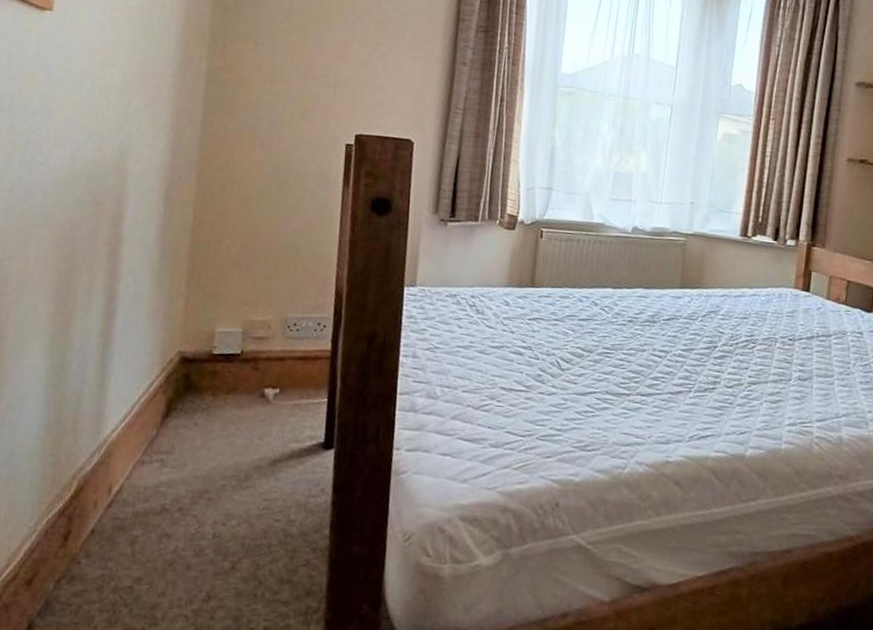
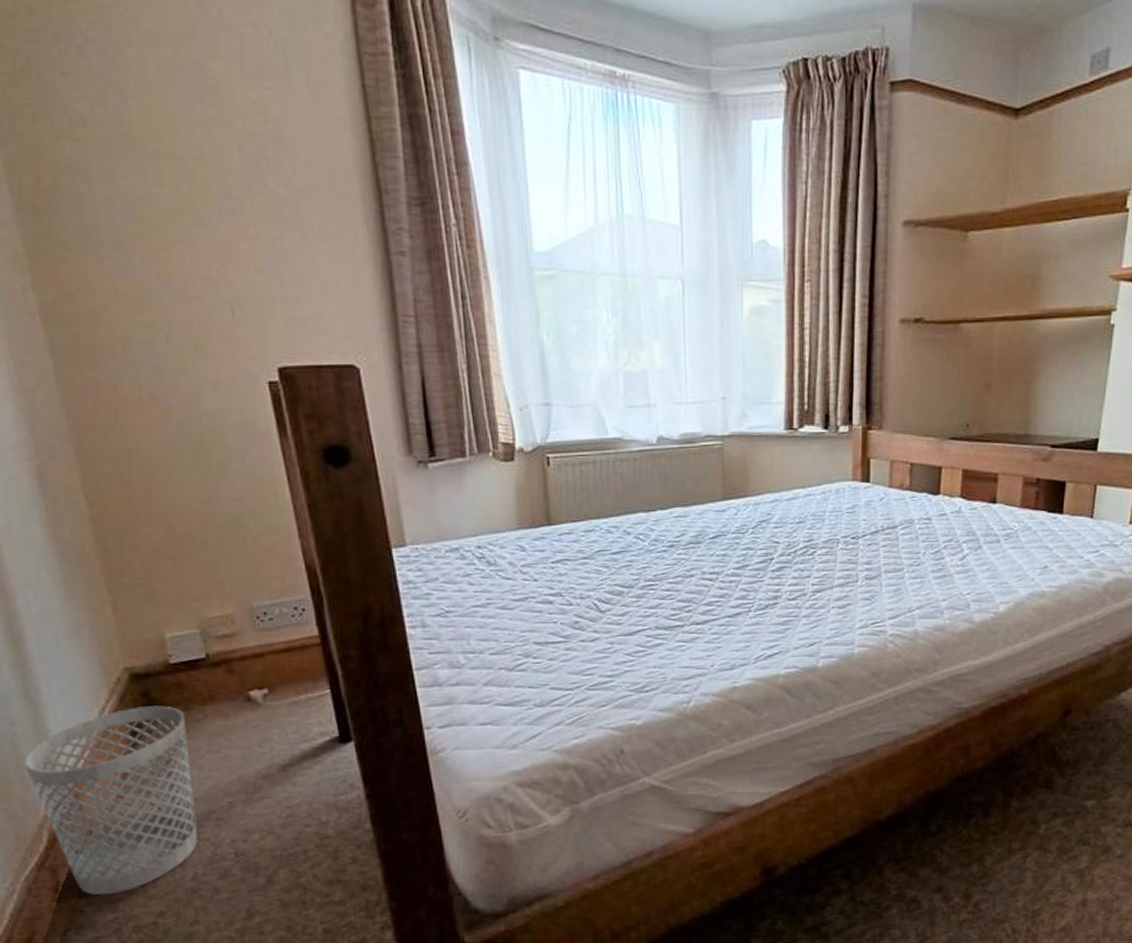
wastebasket: none [79,386,211,552] -> present [23,705,198,896]

